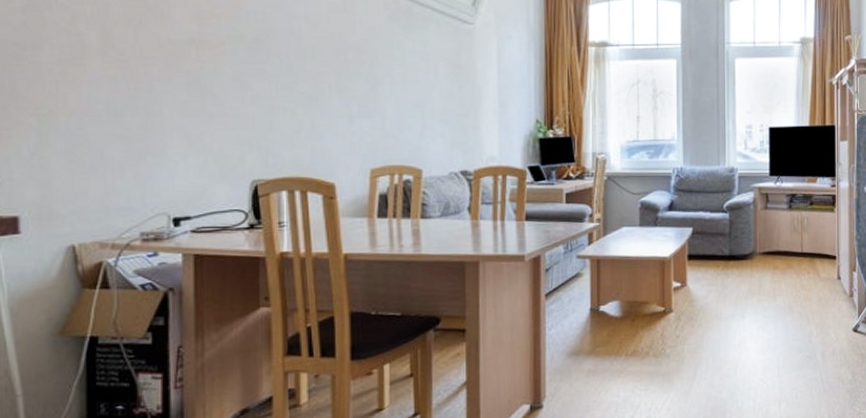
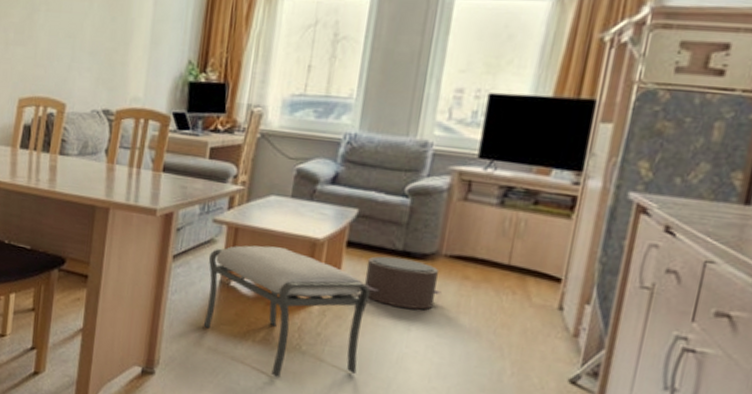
ottoman: none [577,270,711,383] -> present [203,245,371,378]
pouf: none [700,261,761,301] -> present [357,256,441,310]

